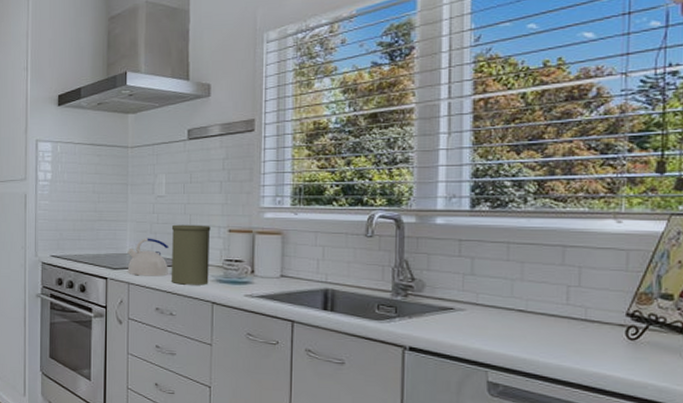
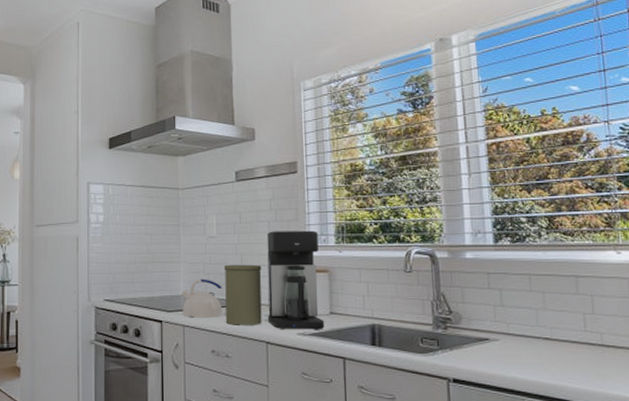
coffee maker: none [214,191,274,293] -> present [267,230,325,330]

